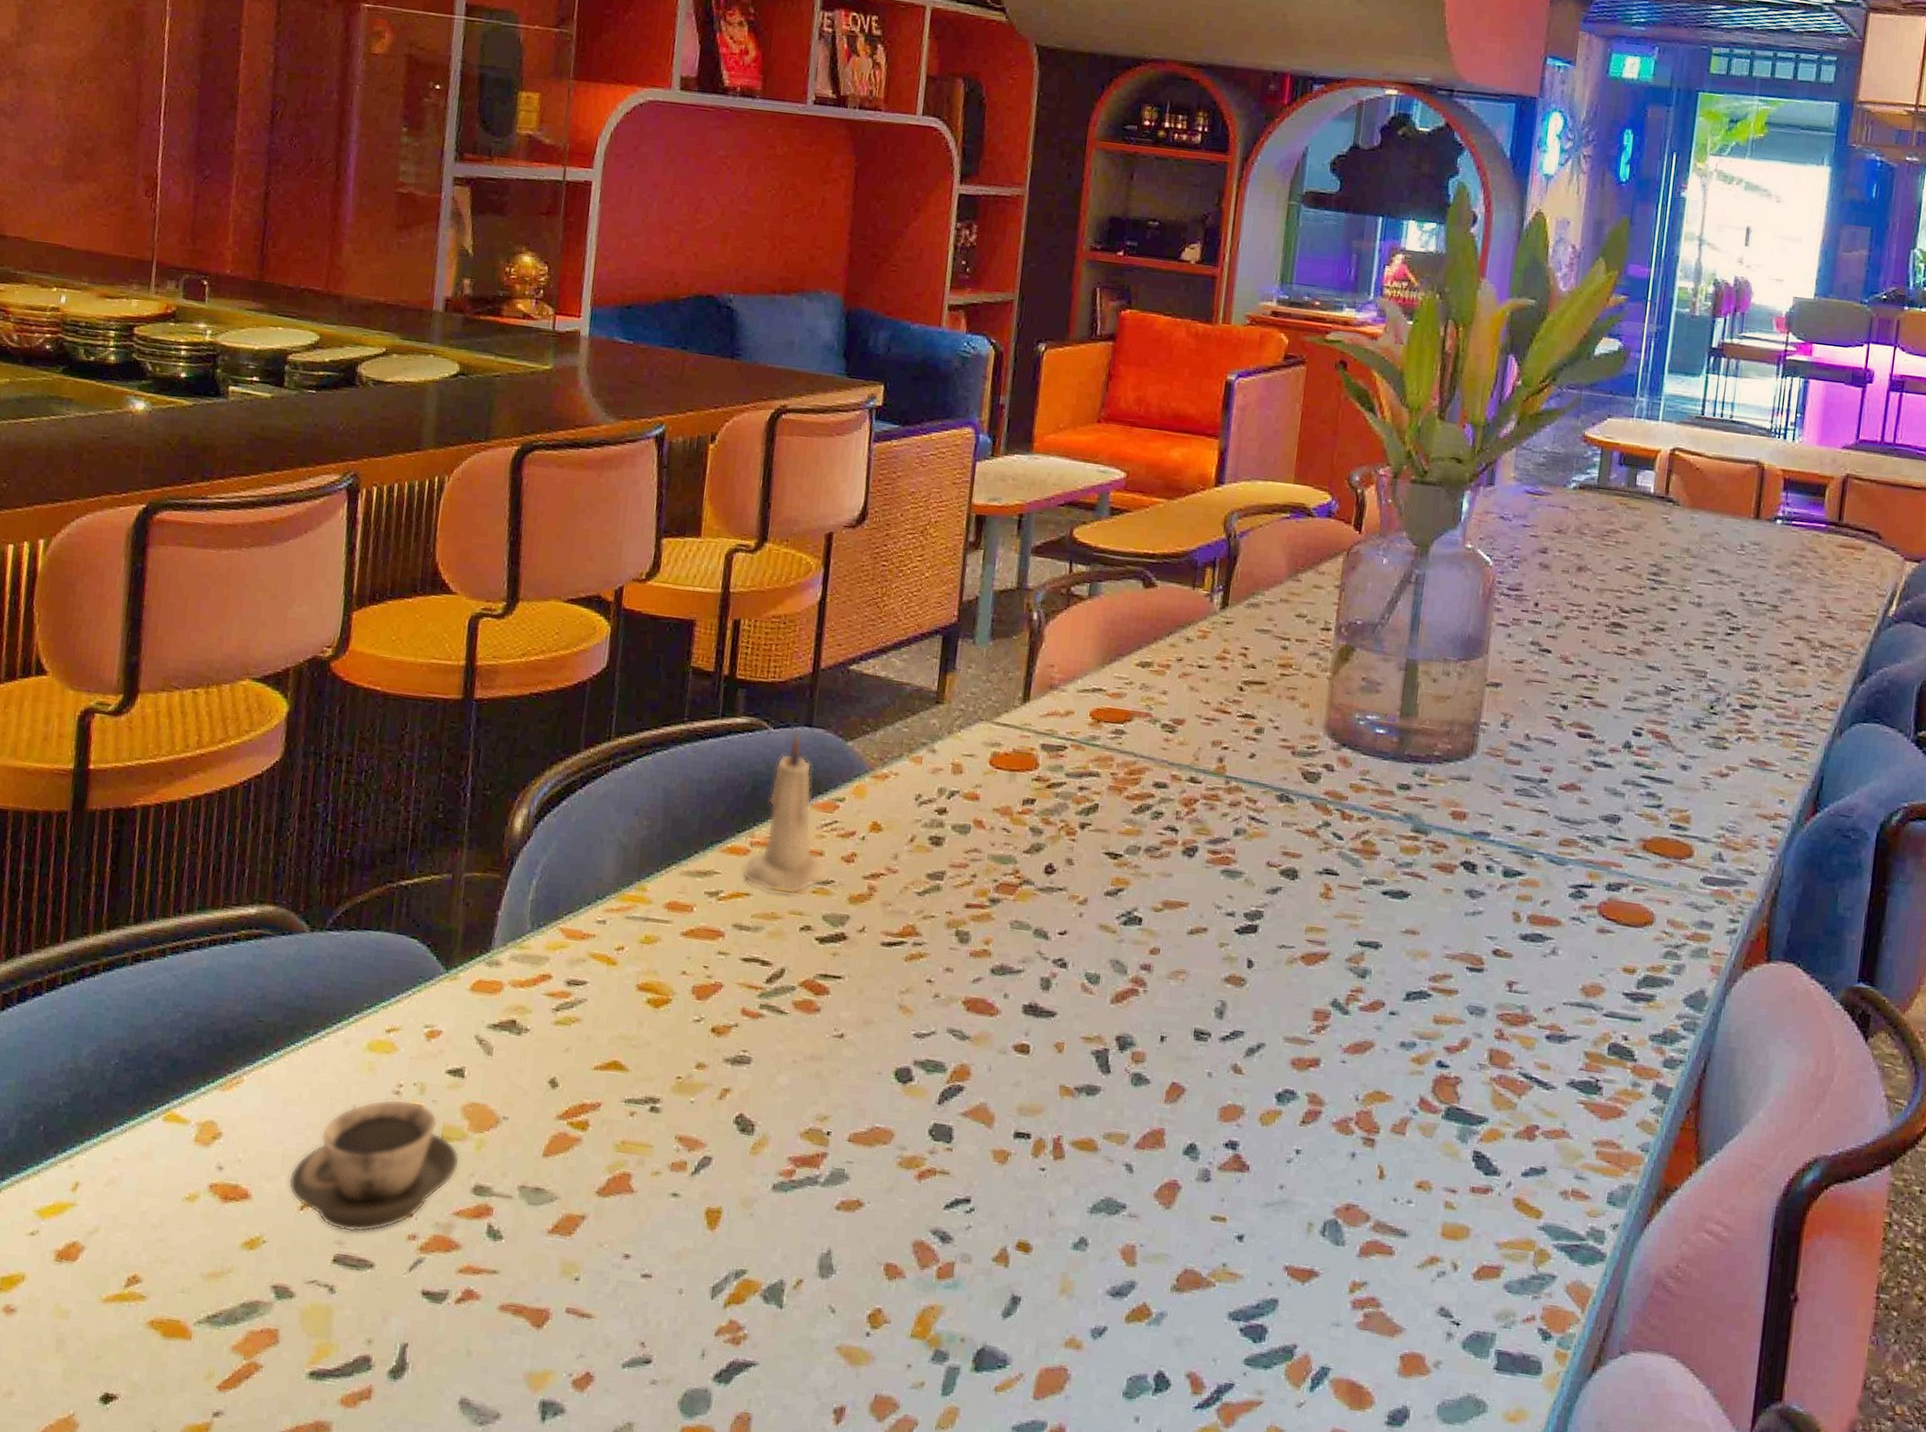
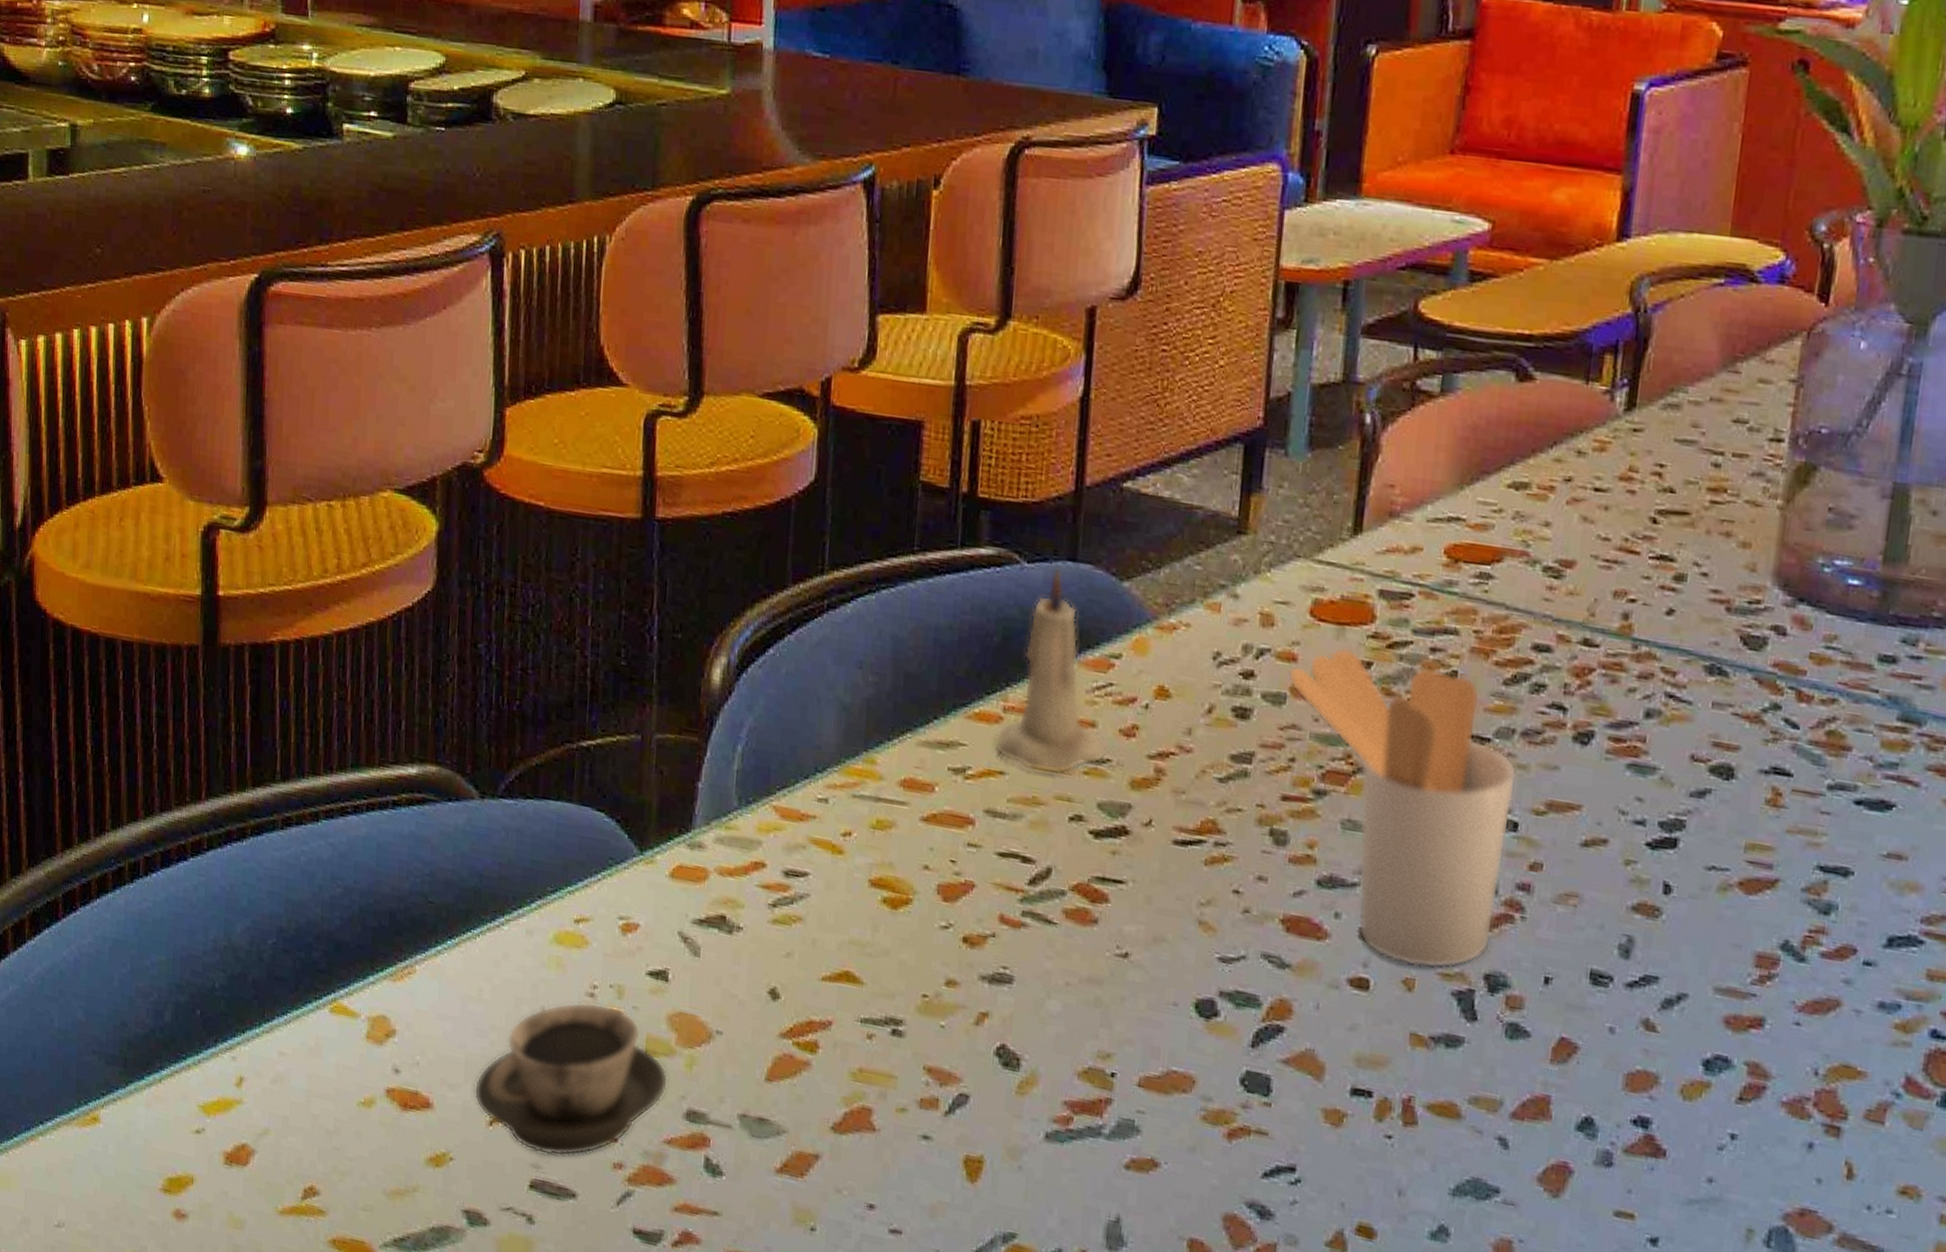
utensil holder: none [971,788,1142,1034] -> present [1287,646,1518,969]

